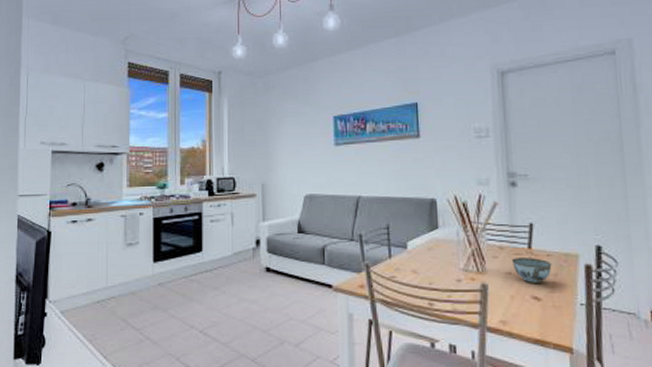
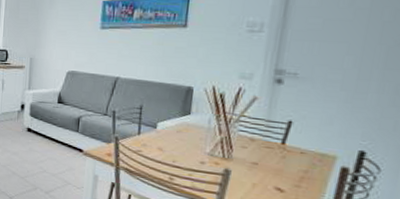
bowl: present [511,258,552,284] -> none [260,150,304,178]

